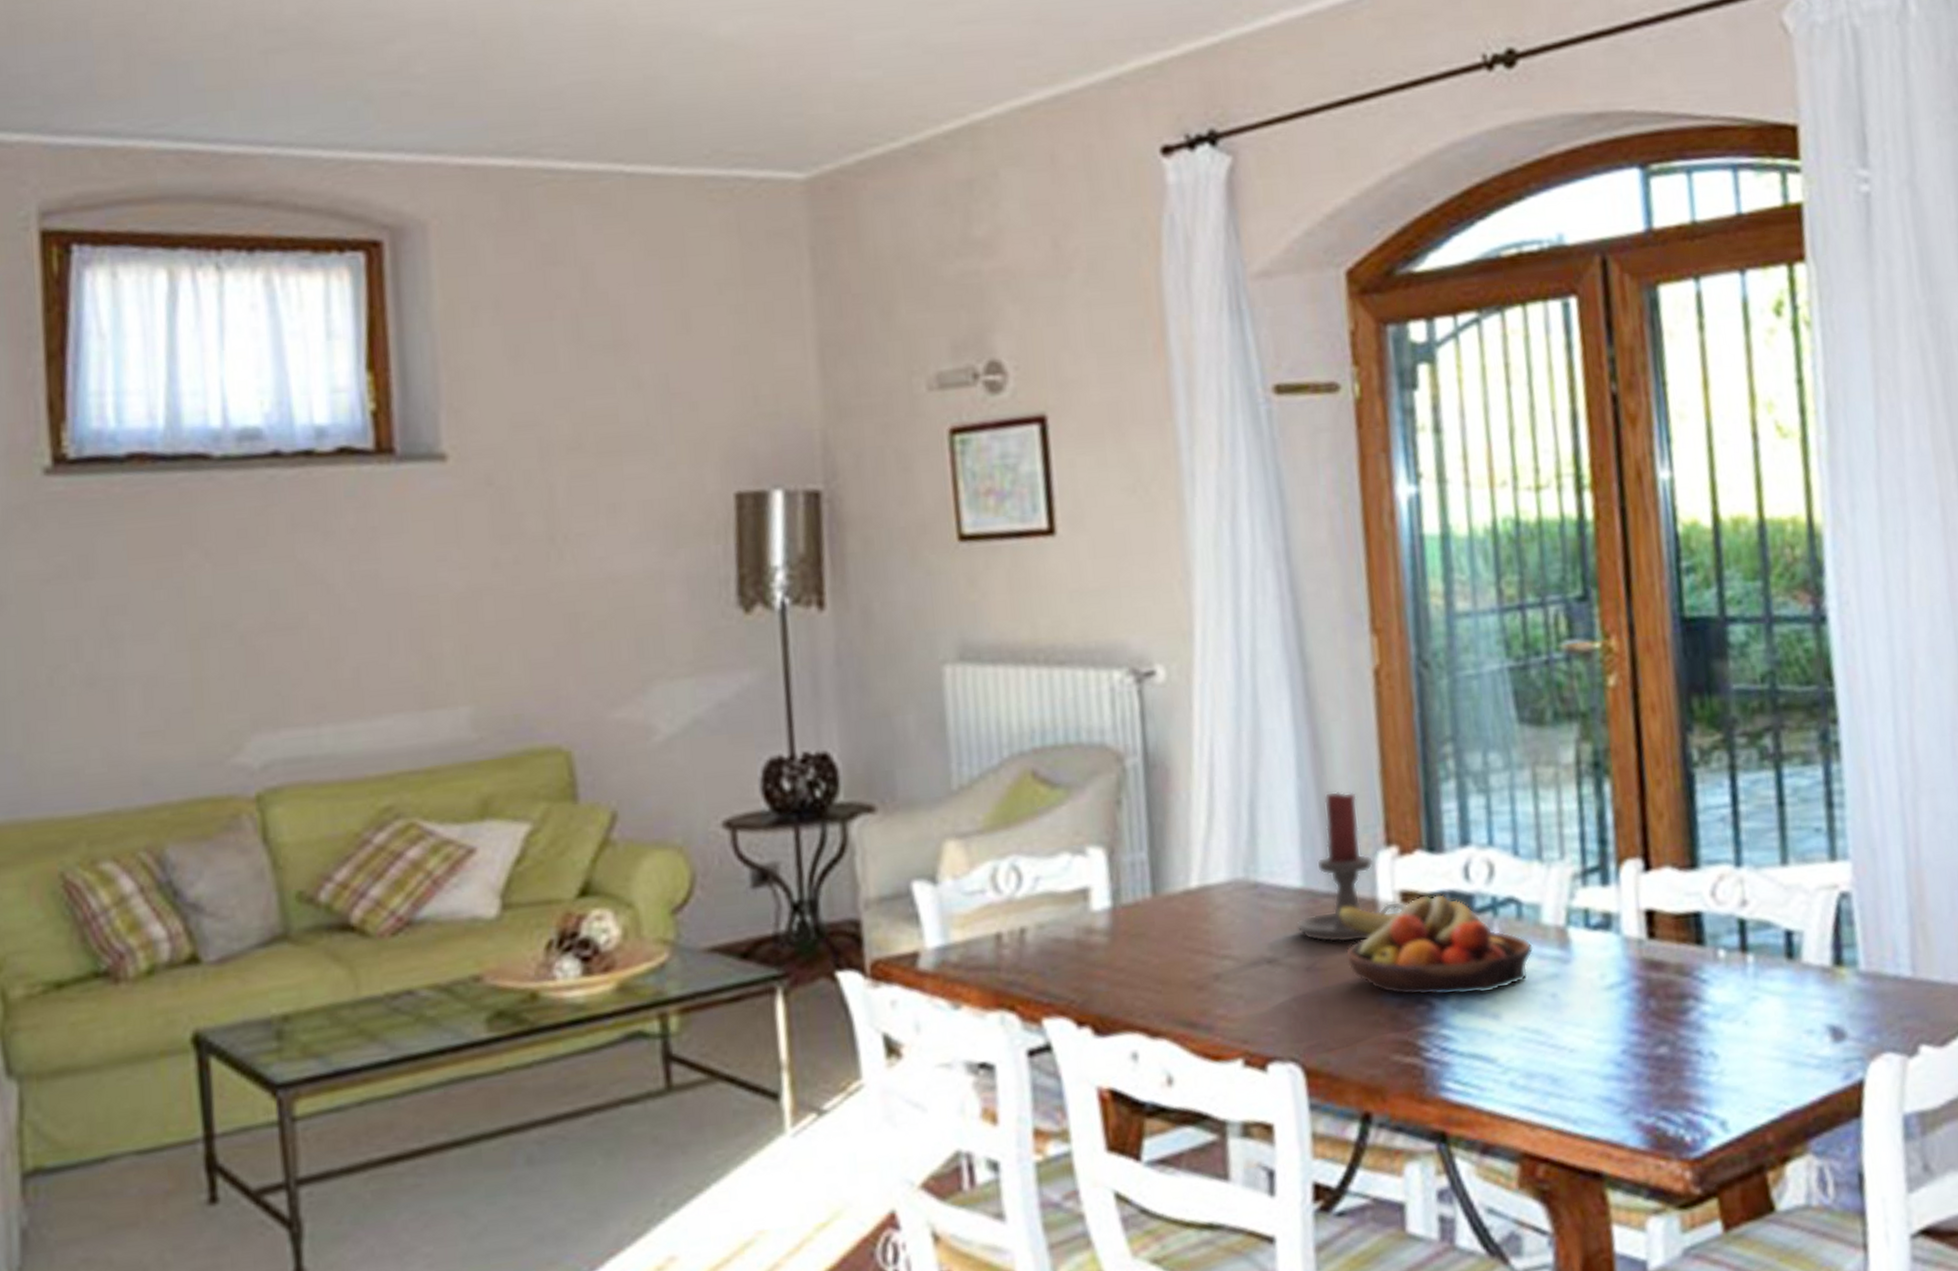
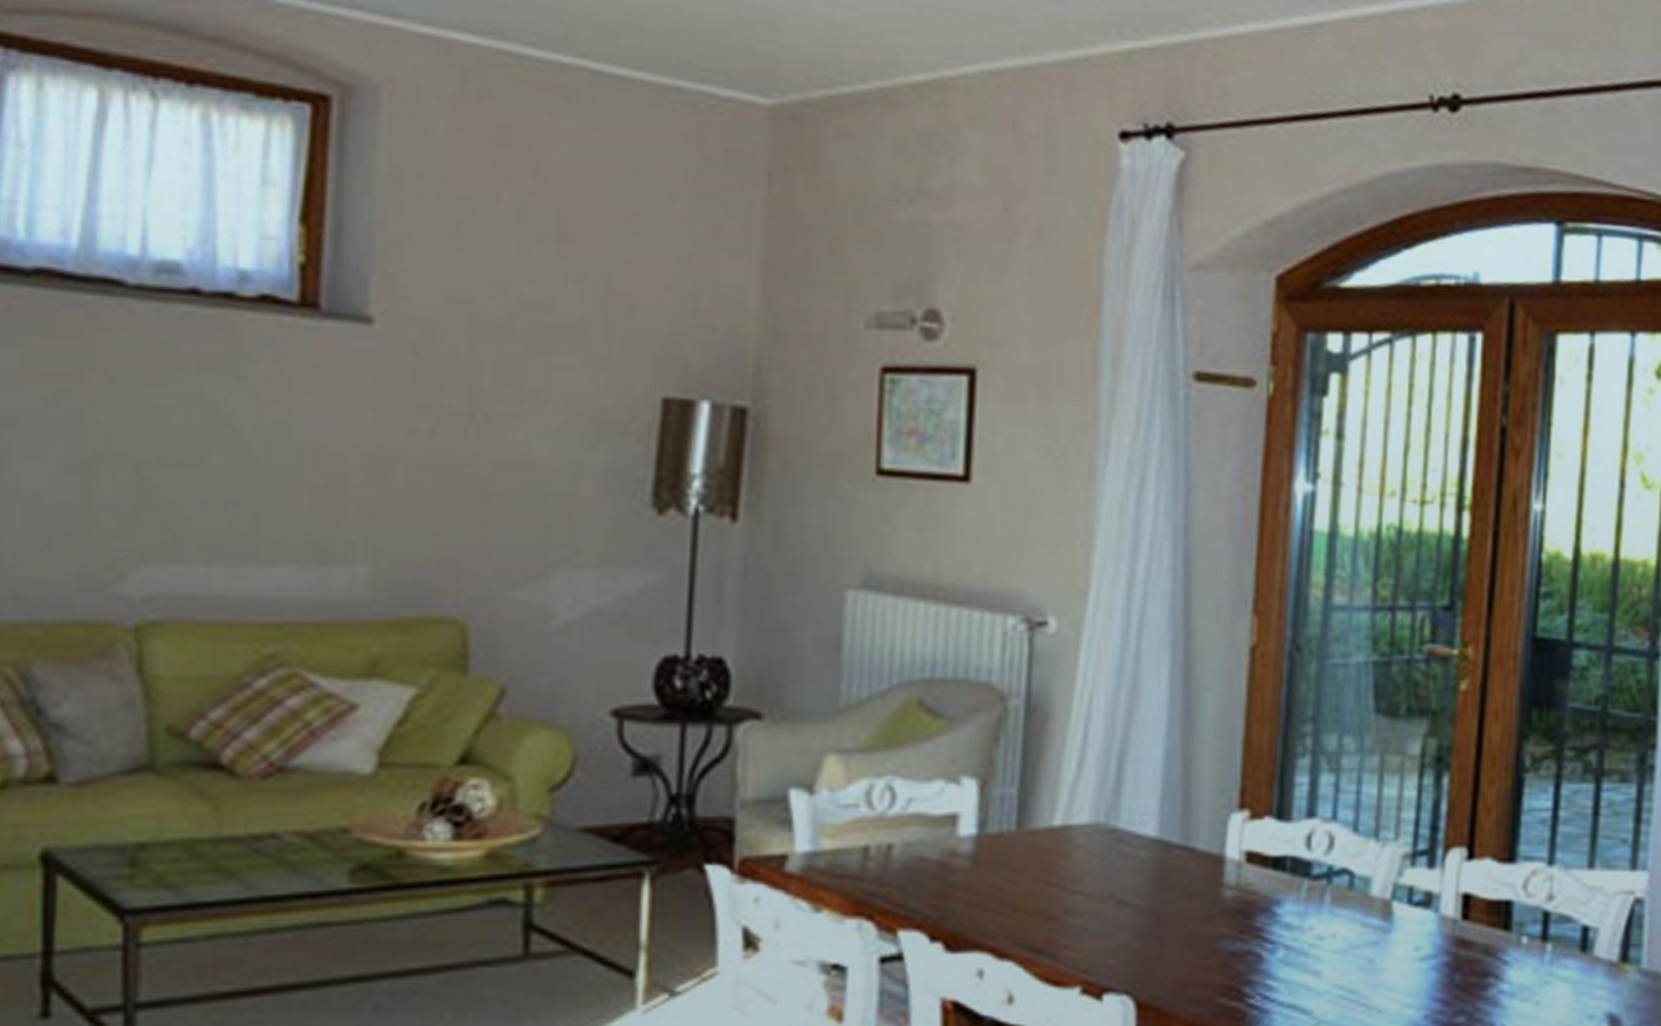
candle holder: present [1296,791,1406,943] -> none [1147,753,1250,892]
fruit bowl: present [1338,893,1533,996] -> none [1187,856,1359,951]

